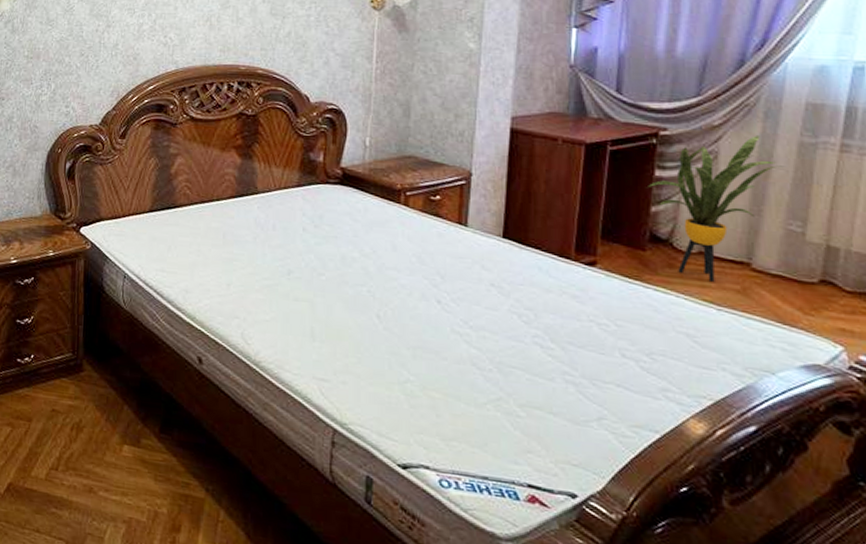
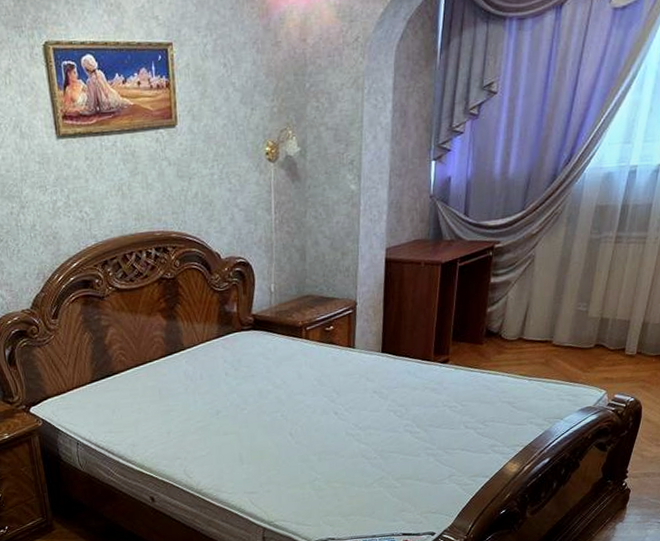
house plant: present [648,135,785,282] -> none [485,238,579,360]

